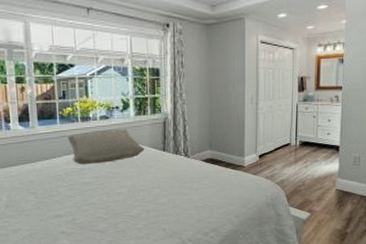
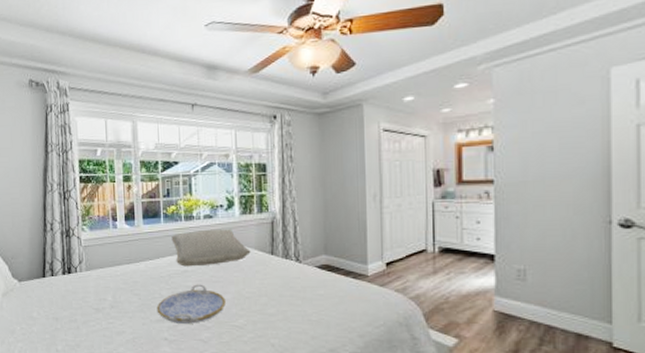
serving tray: none [54,180,121,218] -> present [156,284,226,324]

